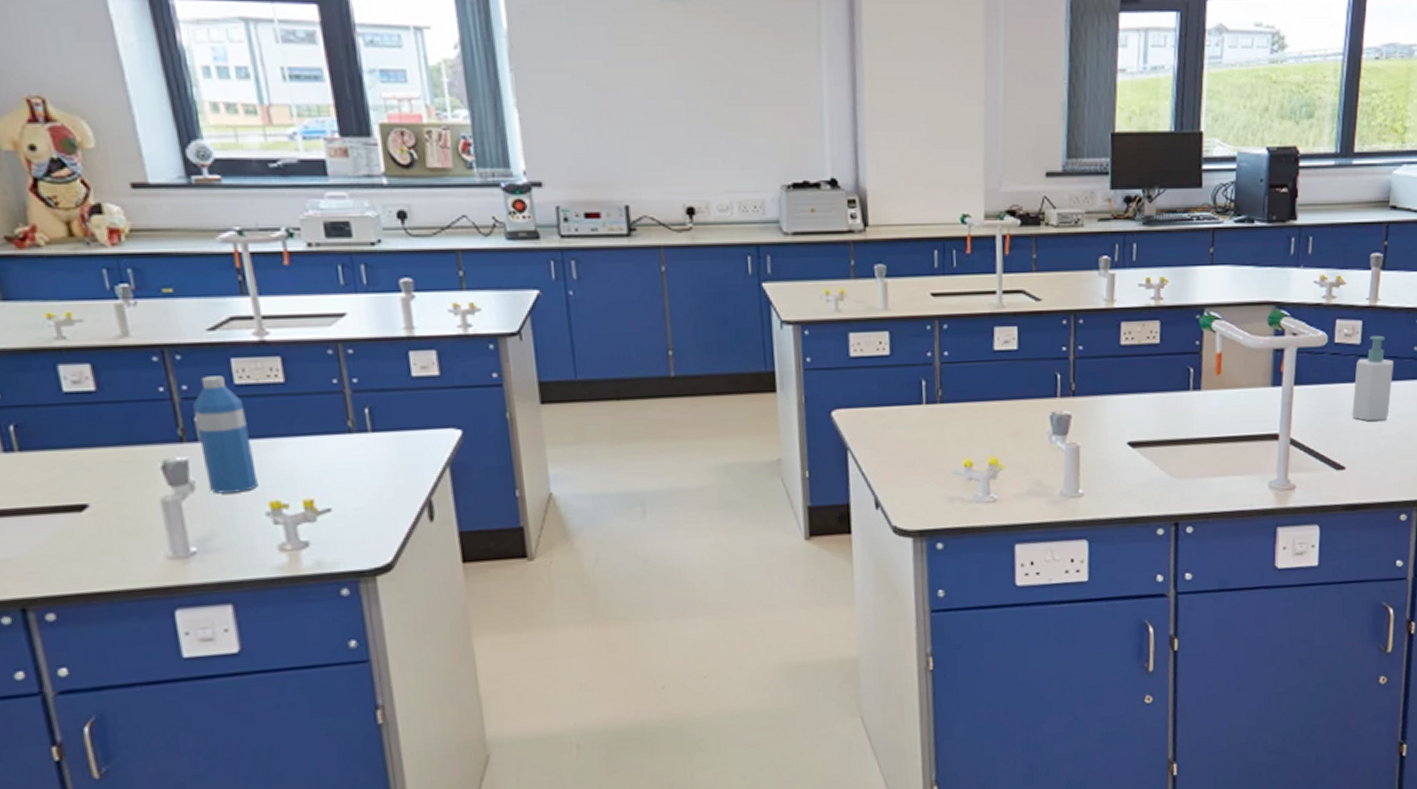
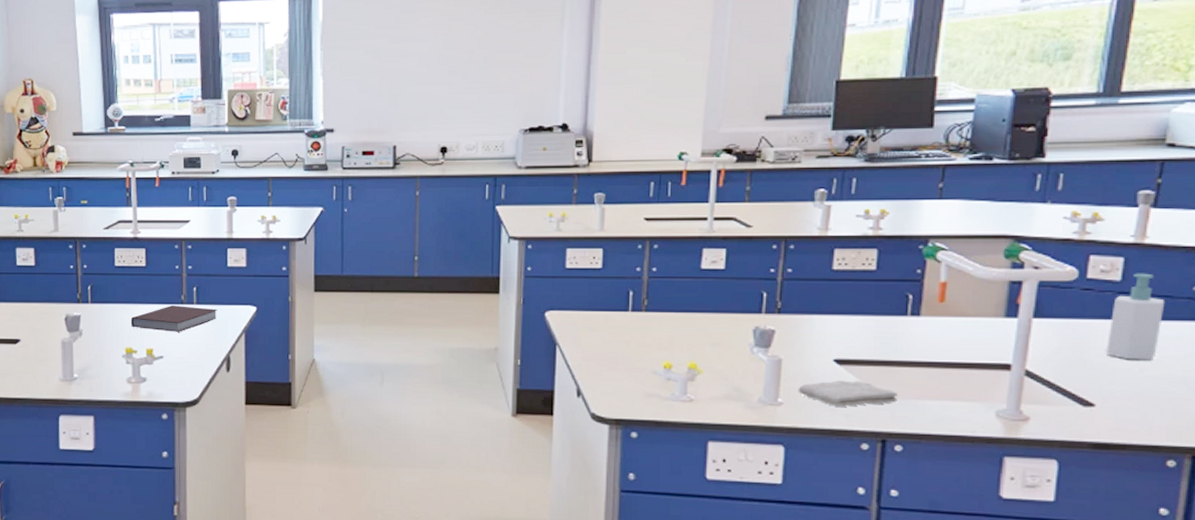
water bottle: present [193,375,259,494] -> none [88,260,120,340]
notebook: none [271,435,405,474] -> present [130,306,218,332]
washcloth: none [1096,463,1186,493] -> present [798,380,898,407]

